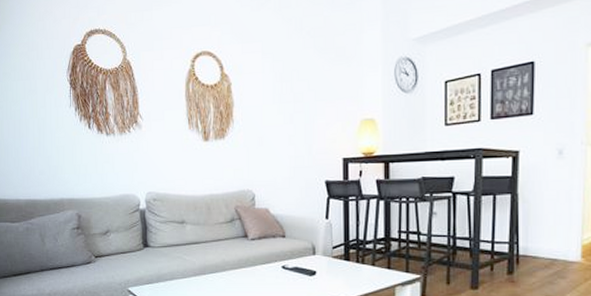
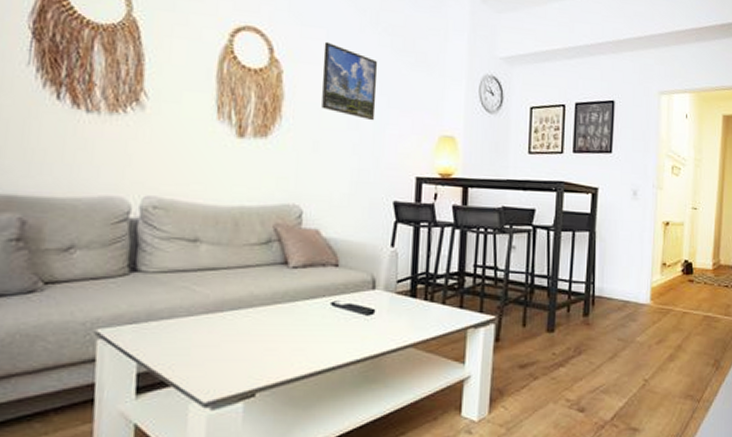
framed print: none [260,52,305,114] -> present [322,41,378,121]

